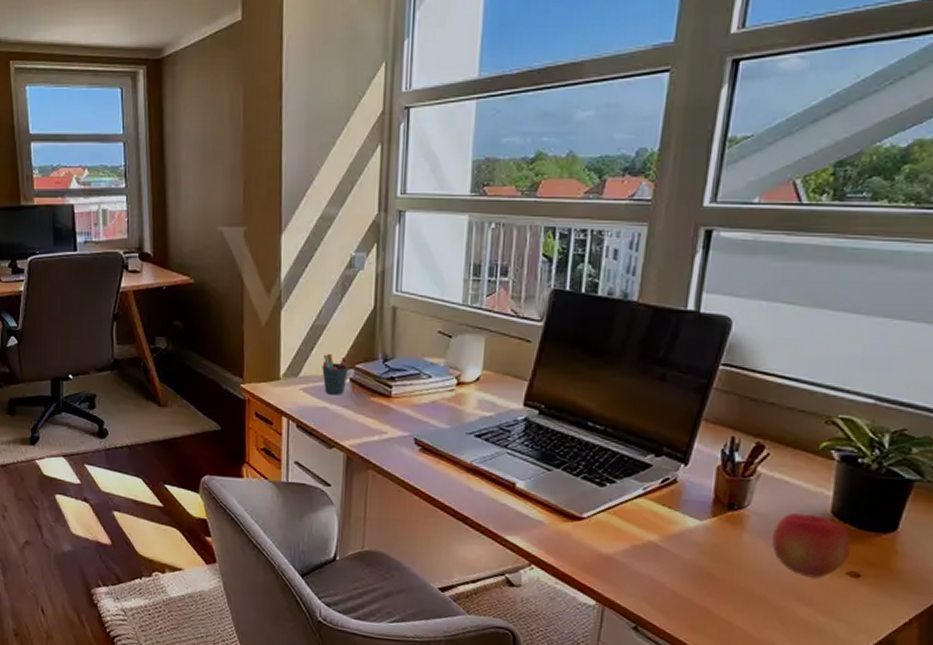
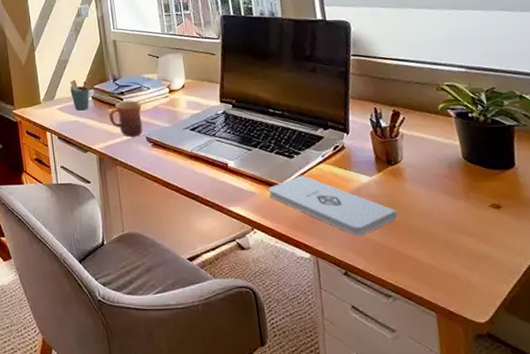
mug: none [369,389,416,437] -> present [108,100,143,137]
notepad: none [560,508,722,589] -> present [268,175,398,236]
apple: present [772,513,851,578] -> none [425,161,488,213]

